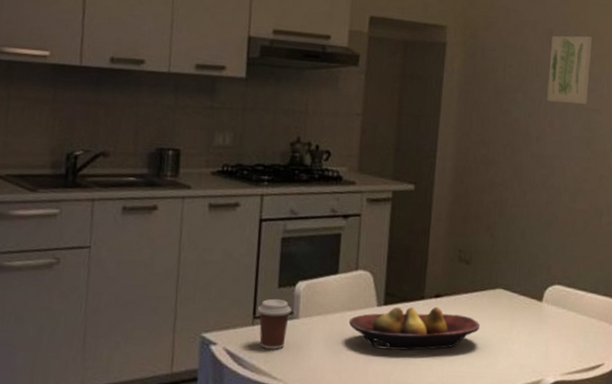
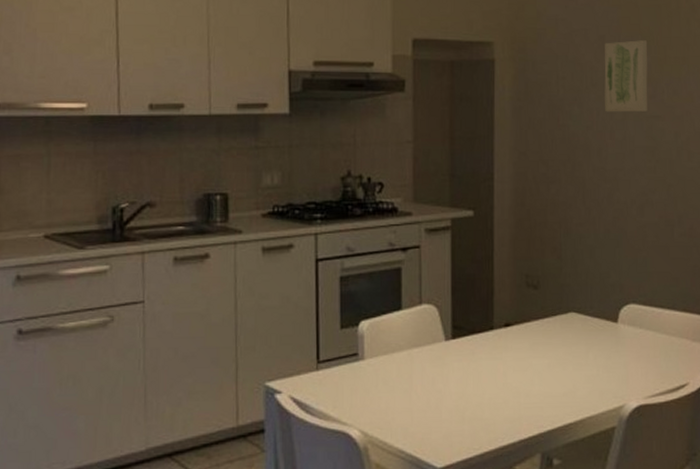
coffee cup: present [257,298,292,349] -> none [320,340,357,394]
fruit bowl: present [348,306,480,351] -> none [416,337,555,385]

